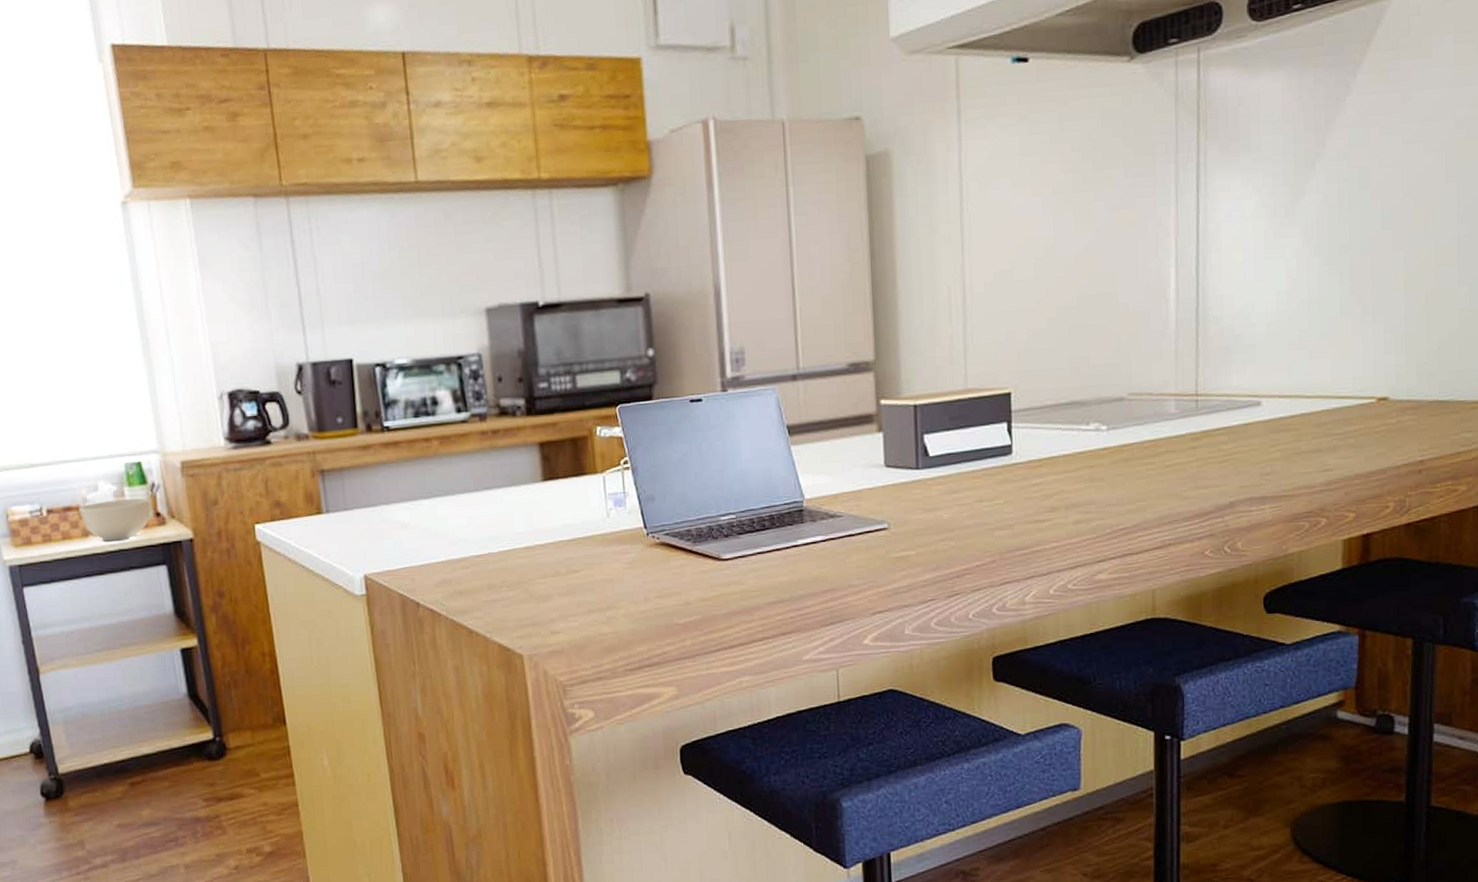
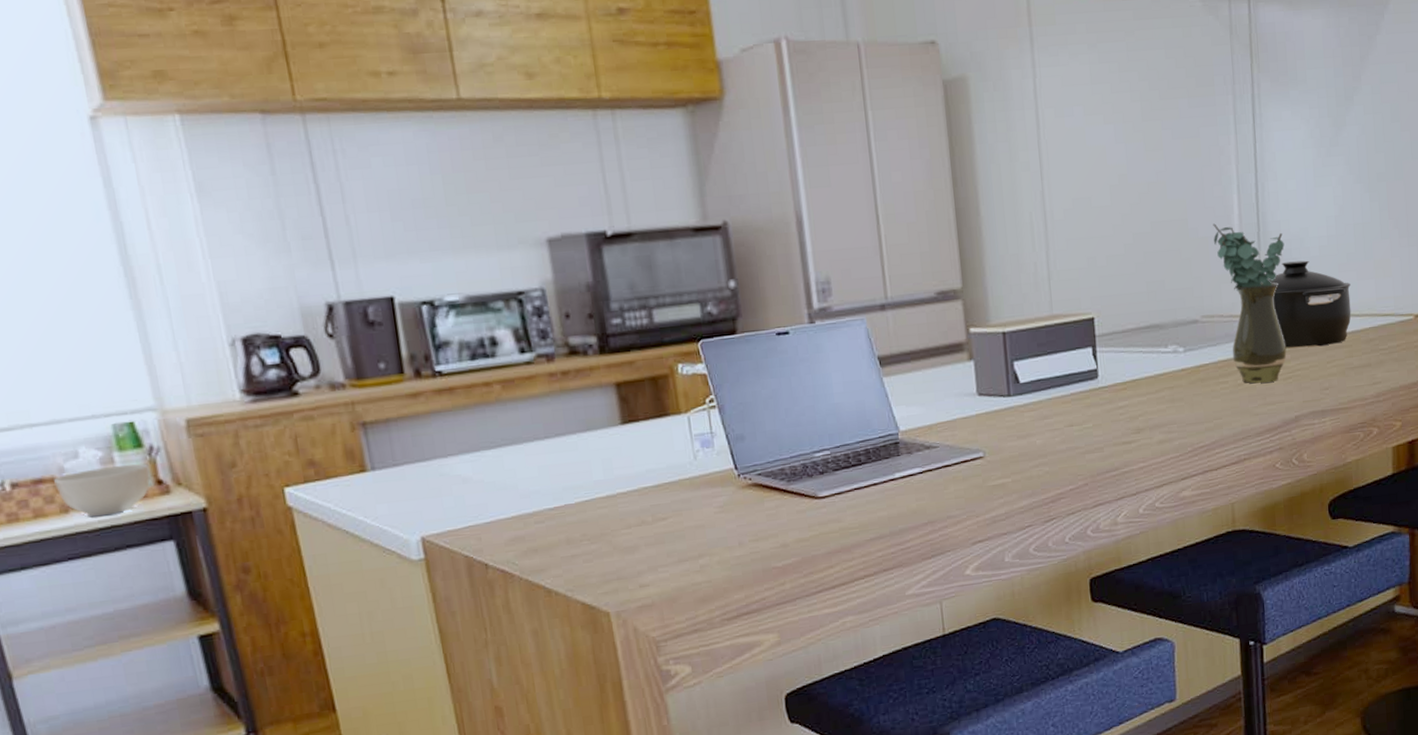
vase: none [1146,298,1227,466] -> present [1213,223,1287,384]
saucepan: none [1197,337,1302,430] -> present [1261,260,1351,348]

